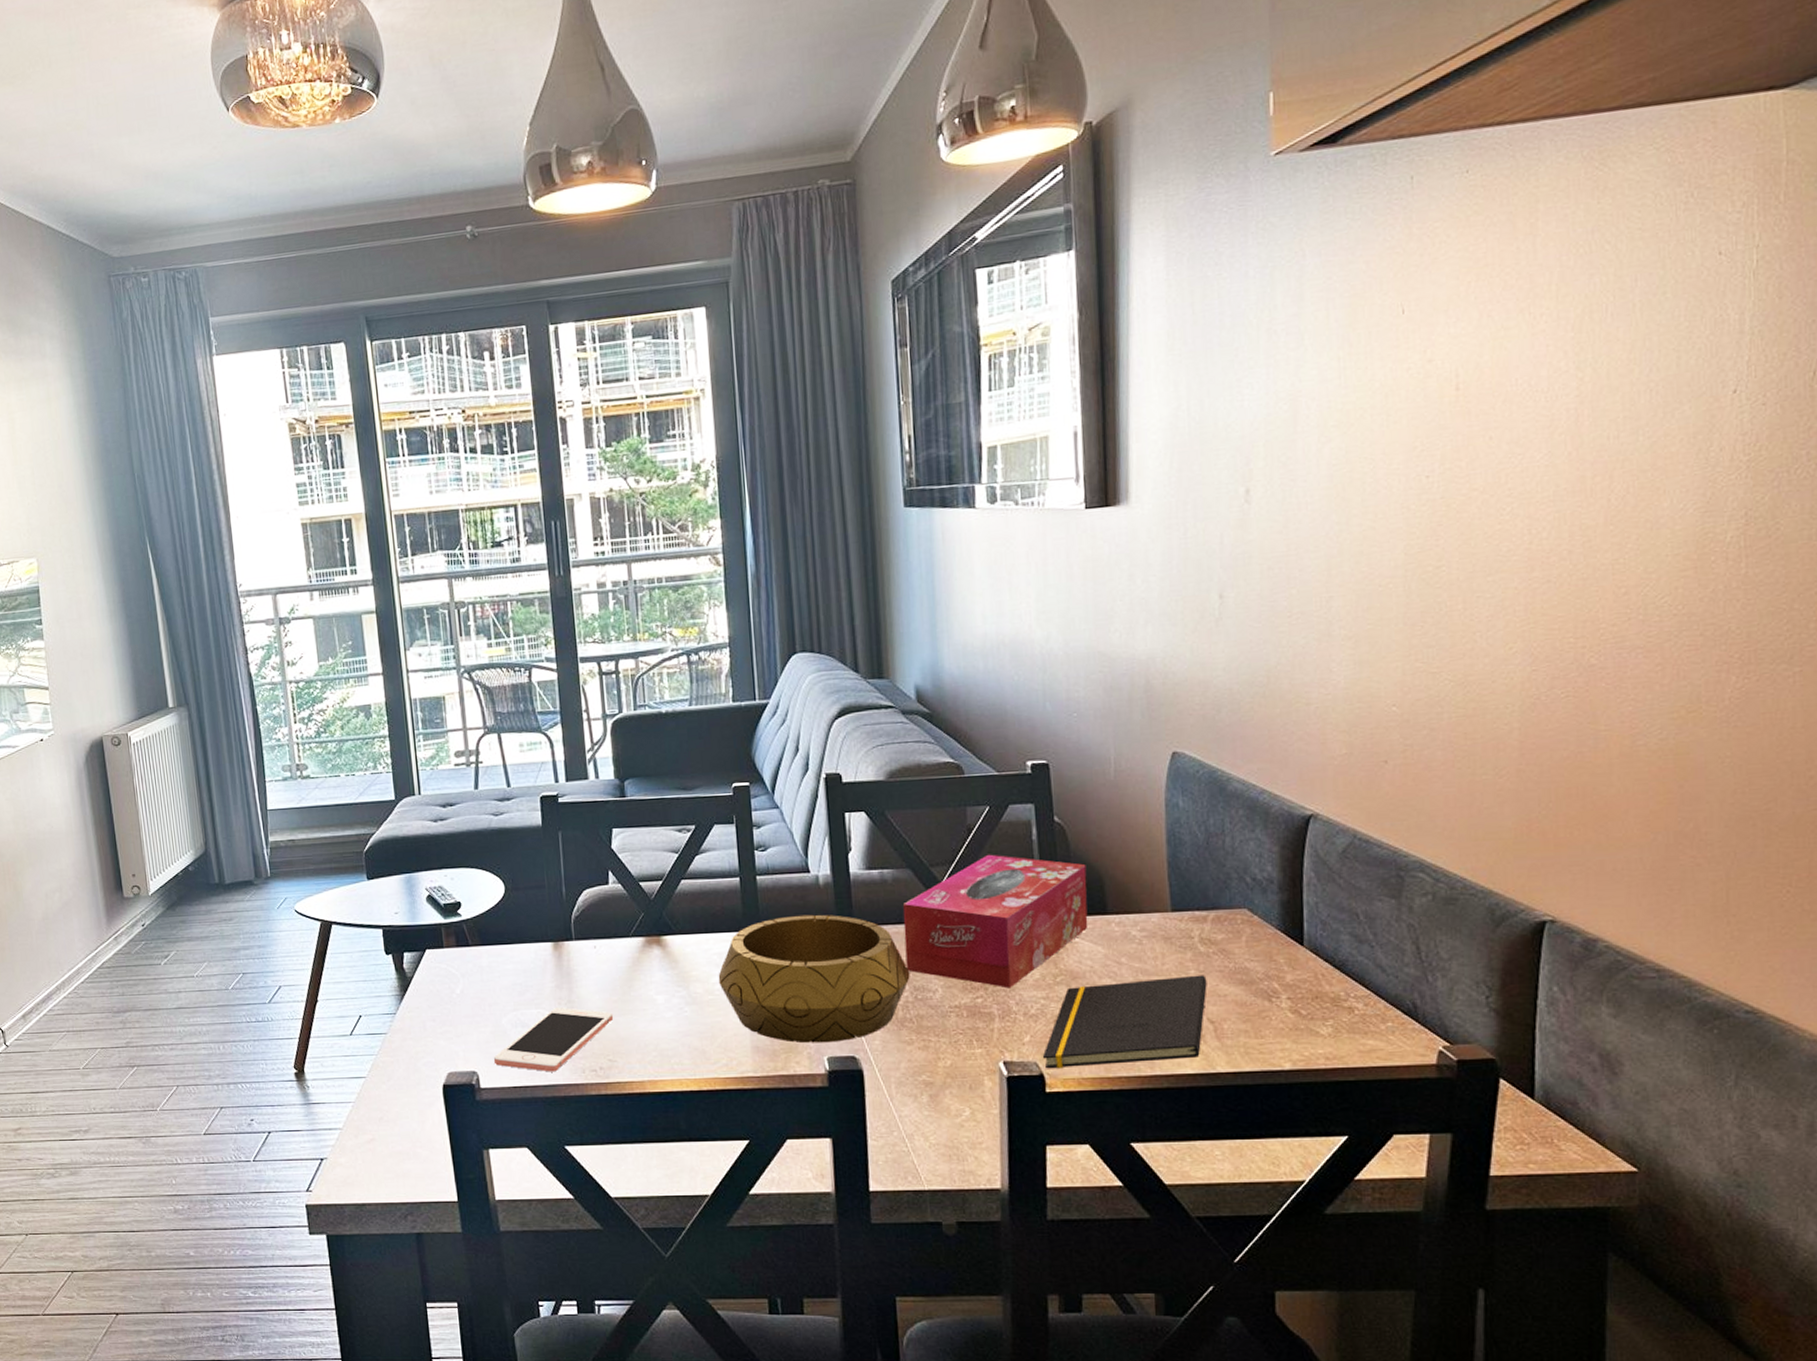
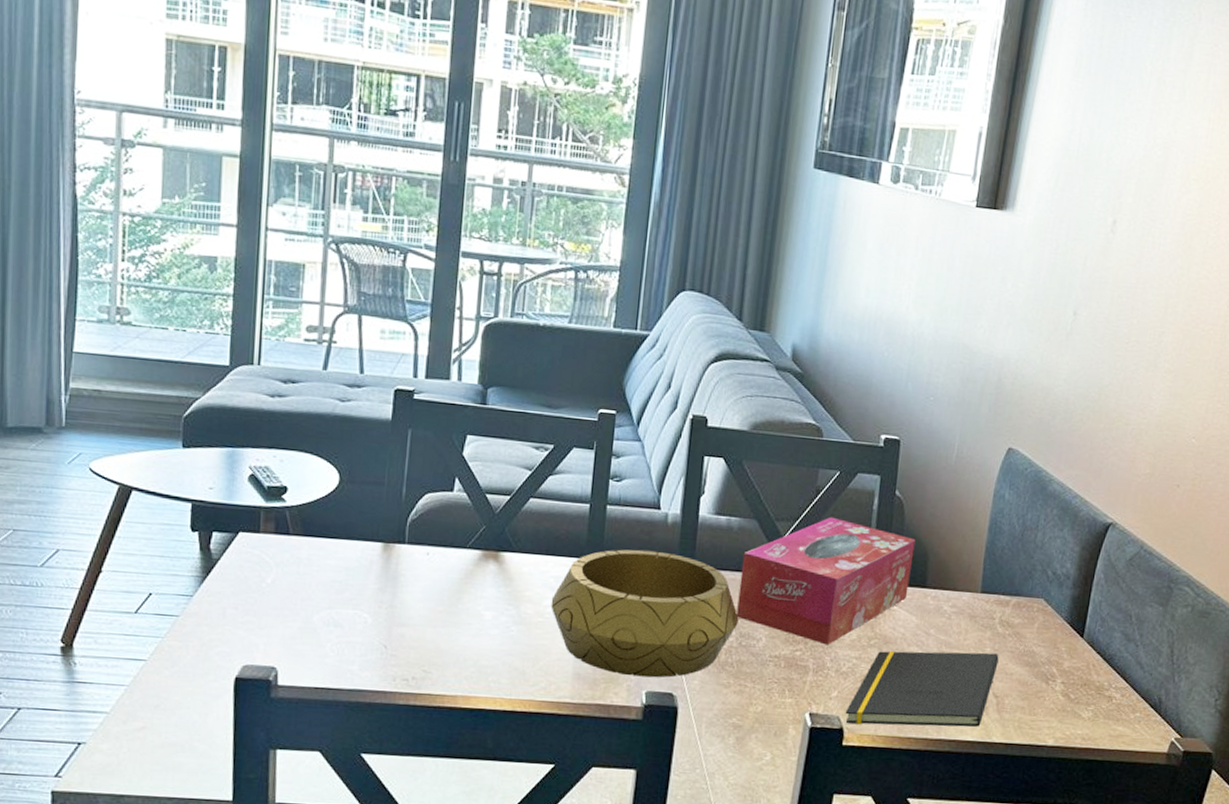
cell phone: present [494,1007,614,1072] -> none [298,611,436,677]

